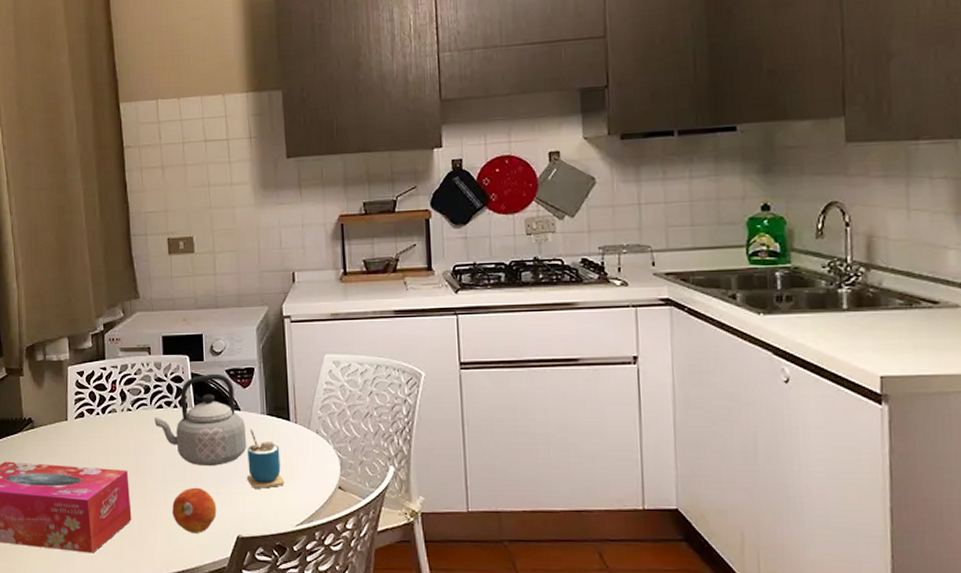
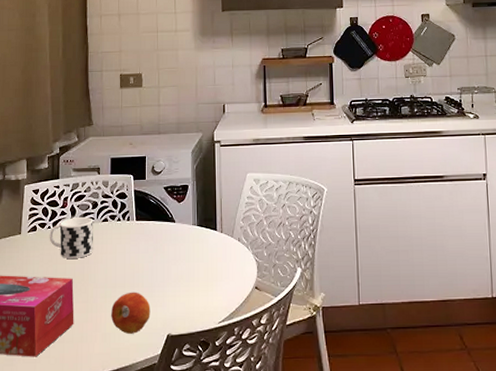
cup: none [98,403,149,448] -> present [49,217,94,258]
teapot: present [155,373,247,466] -> none [100,190,180,272]
cup: present [247,429,285,489] -> none [178,239,211,291]

